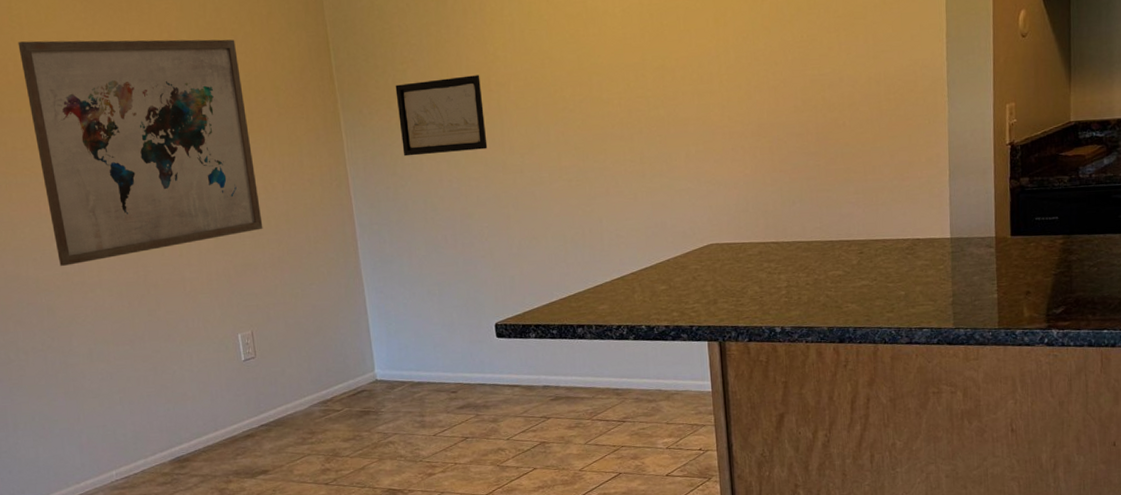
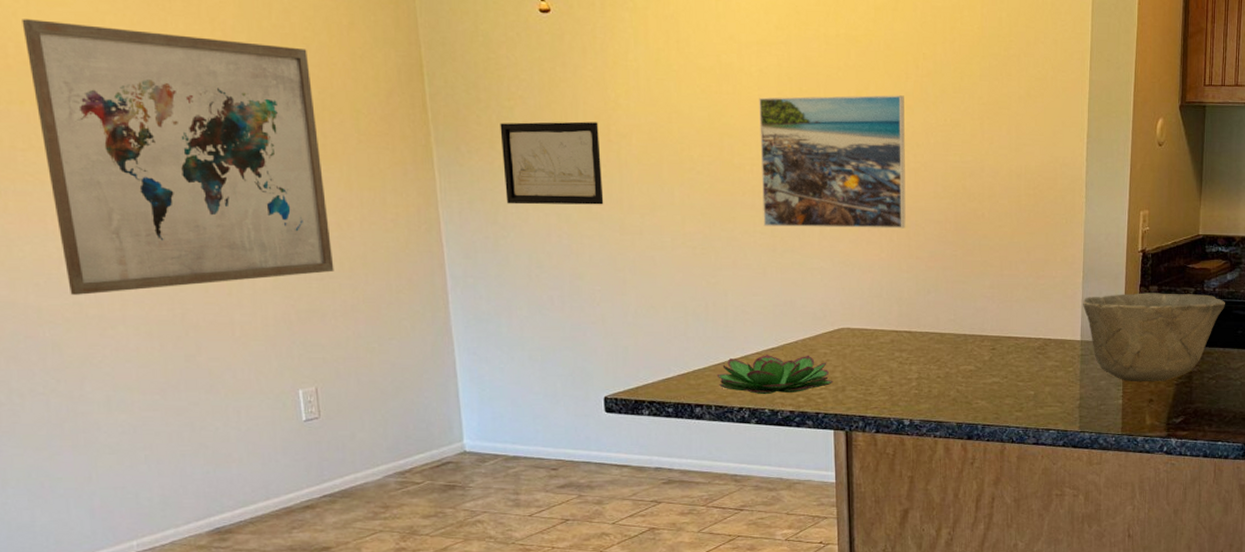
succulent plant: none [595,271,705,312] -> present [716,355,833,395]
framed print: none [623,18,768,154] -> present [759,95,906,229]
bowl: none [950,181,1103,276] -> present [1082,293,1225,382]

